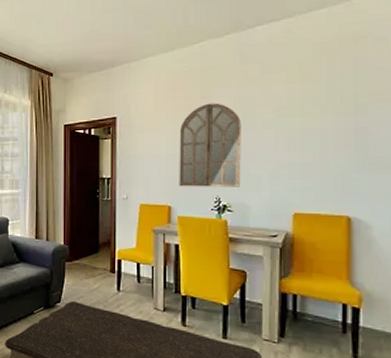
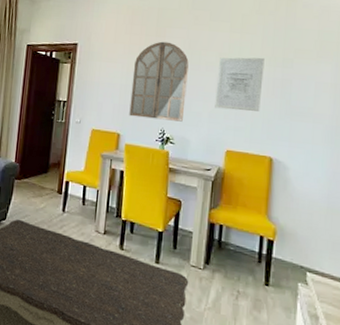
wall art: none [276,106,332,169] -> present [215,57,265,112]

